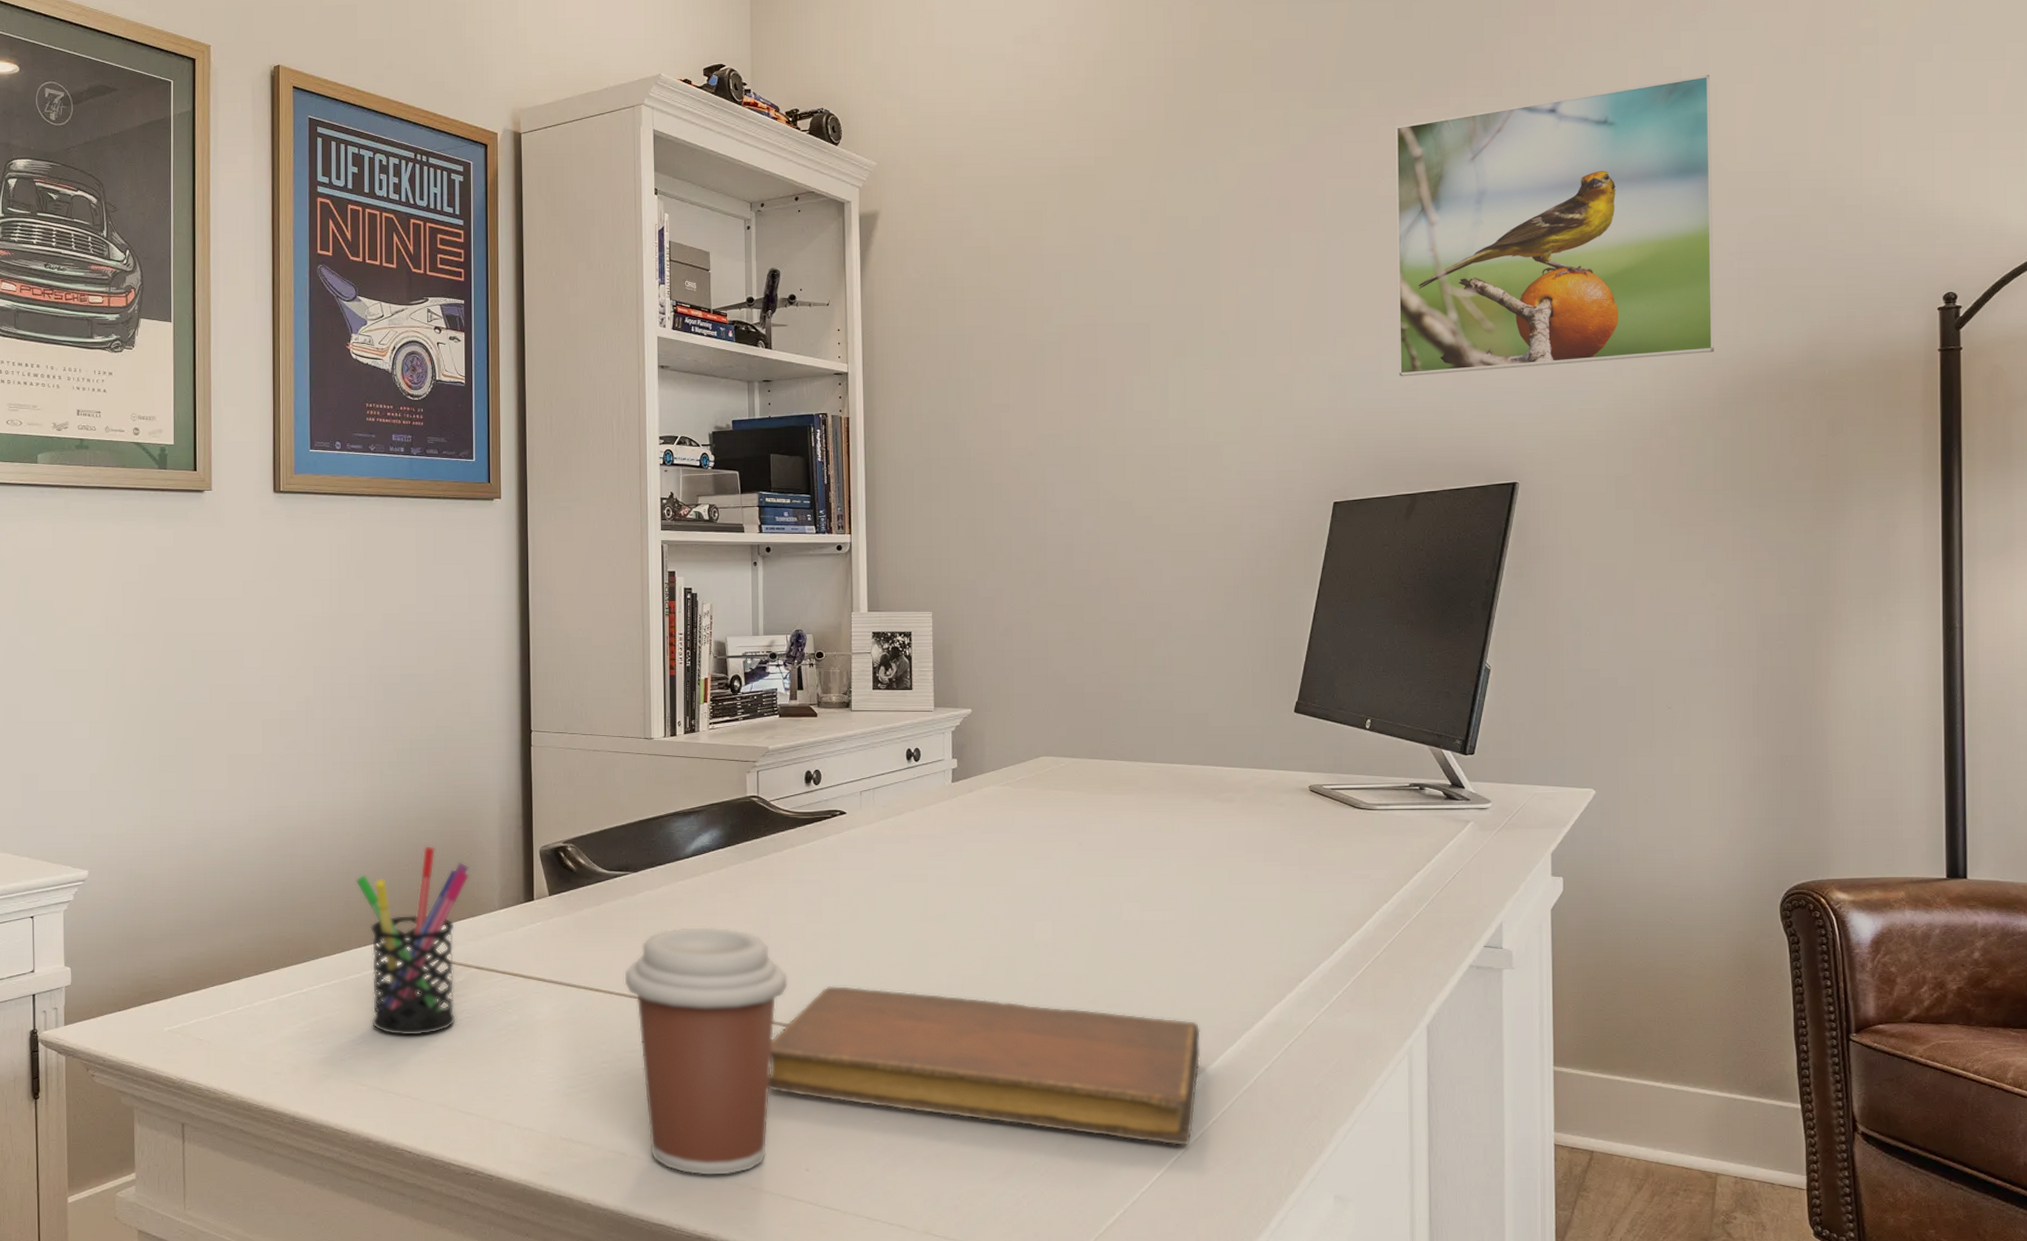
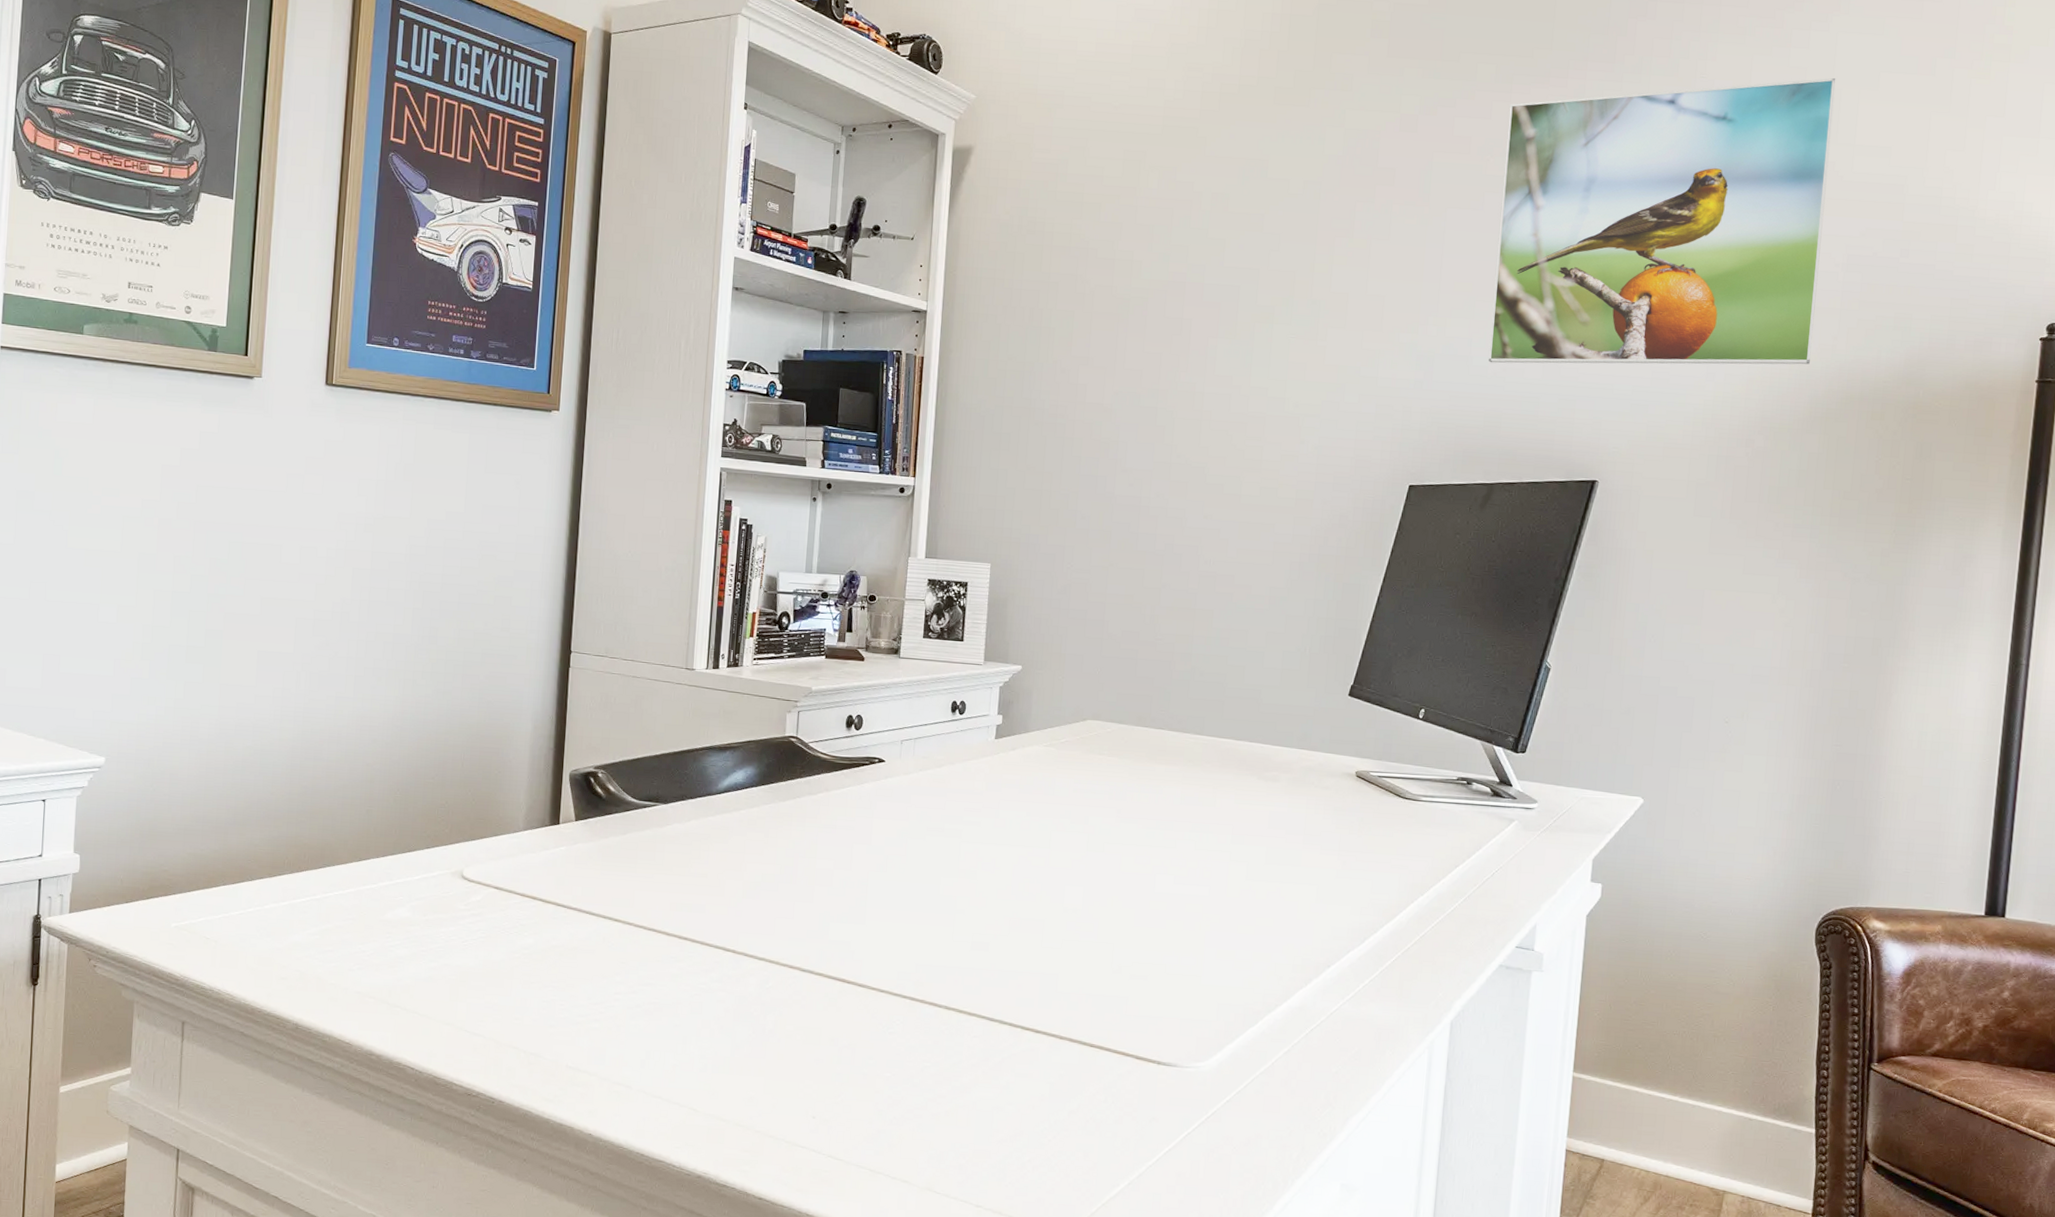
pen holder: present [355,846,469,1035] -> none [378,760,496,952]
coffee cup: present [624,926,788,1176] -> none [644,863,812,1117]
notebook: present [768,985,1201,1146] -> none [781,934,1223,1123]

